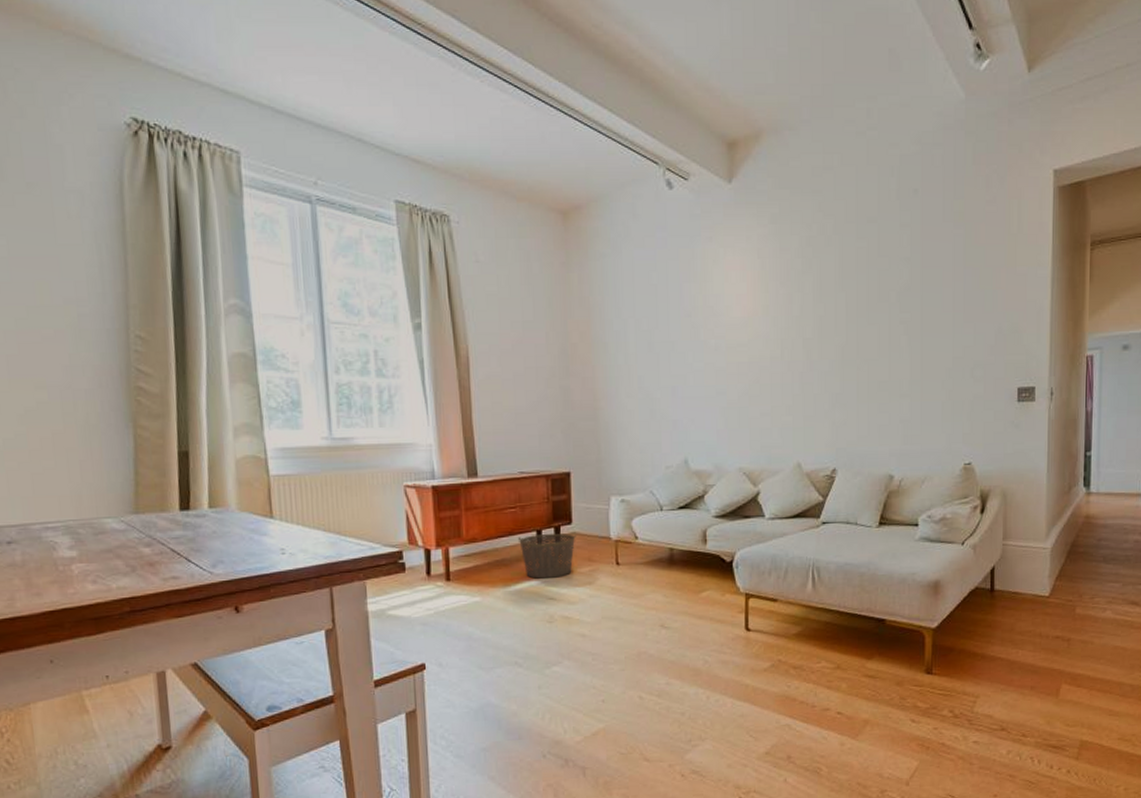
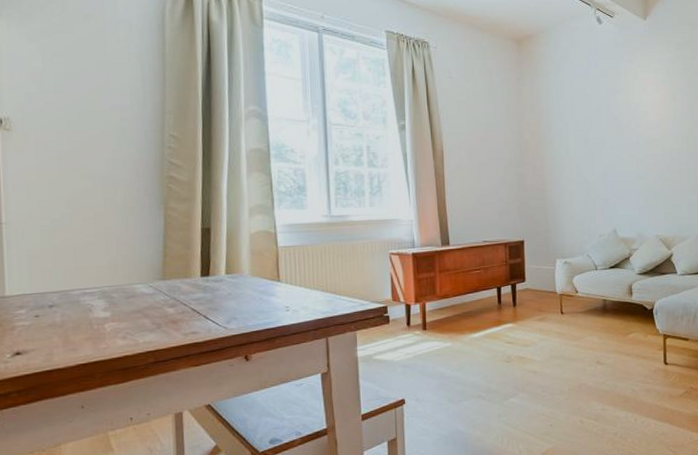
basket: present [517,533,576,579] -> none [481,289,529,327]

